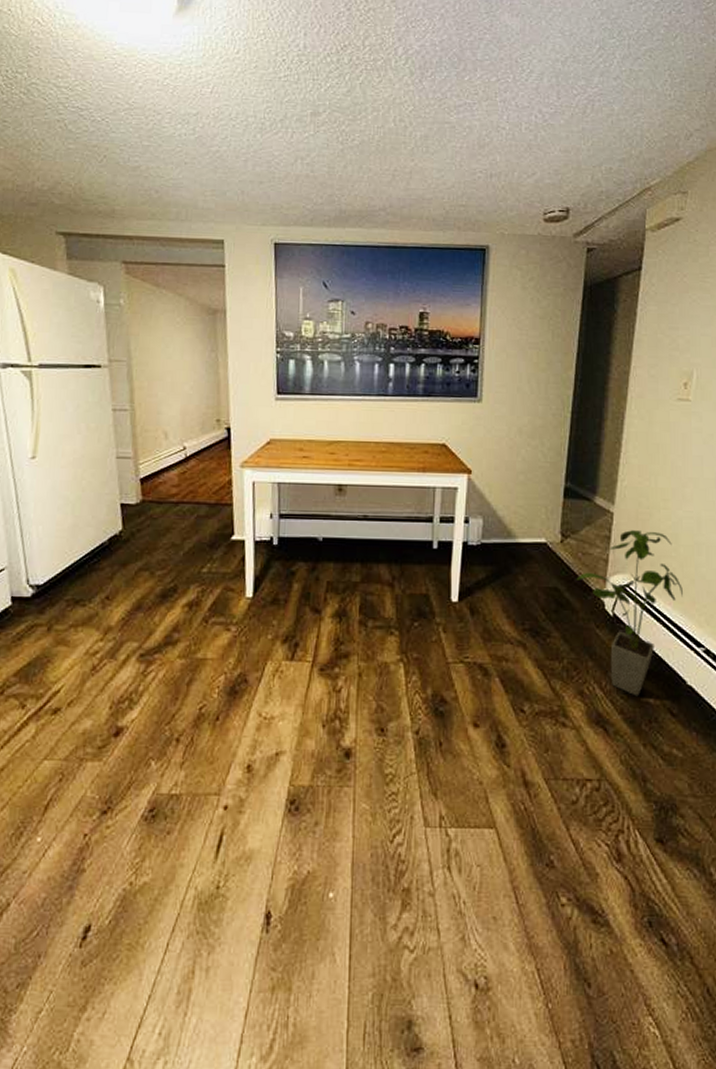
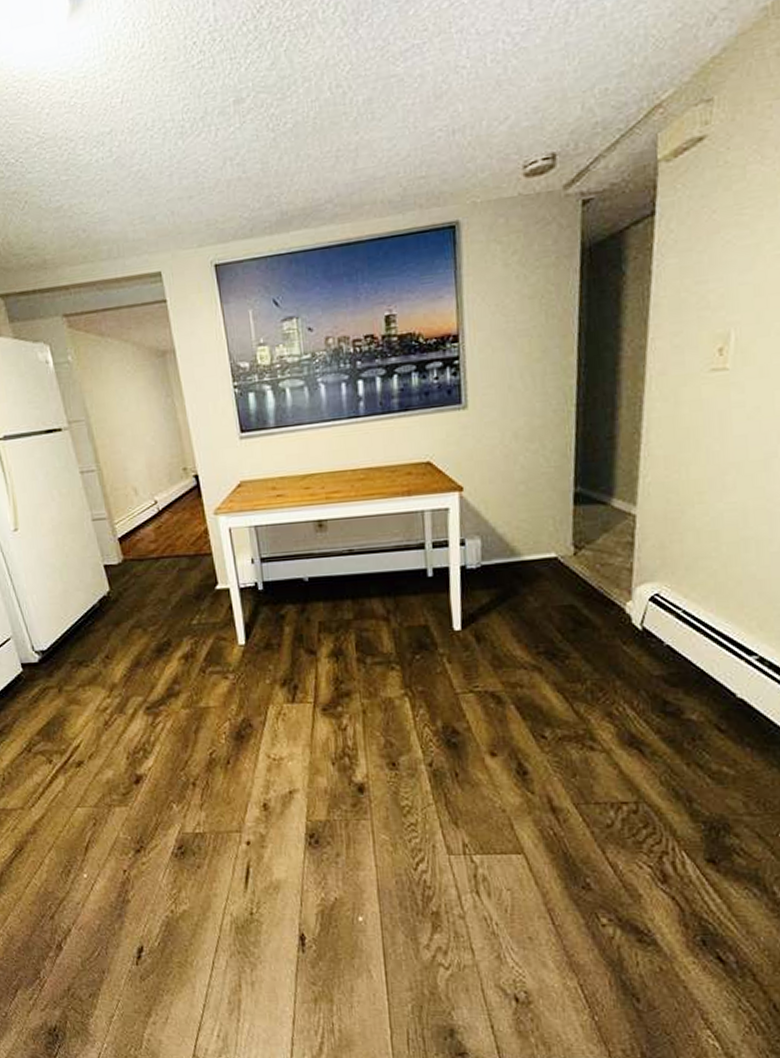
house plant: present [576,530,683,697] -> none [595,531,728,714]

